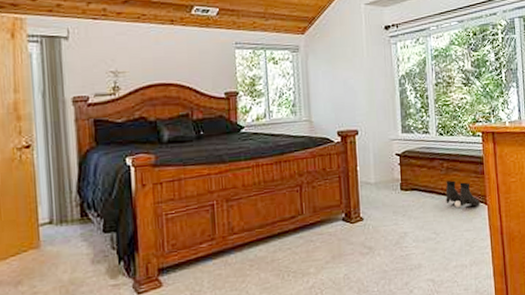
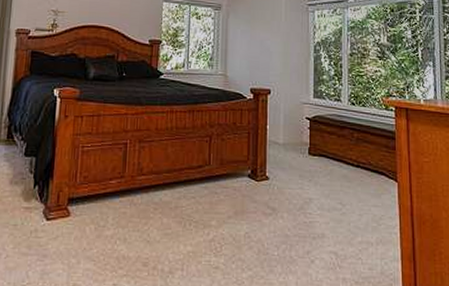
boots: present [446,180,480,207] -> none [354,152,390,182]

